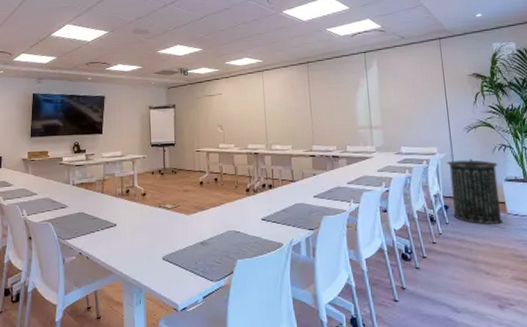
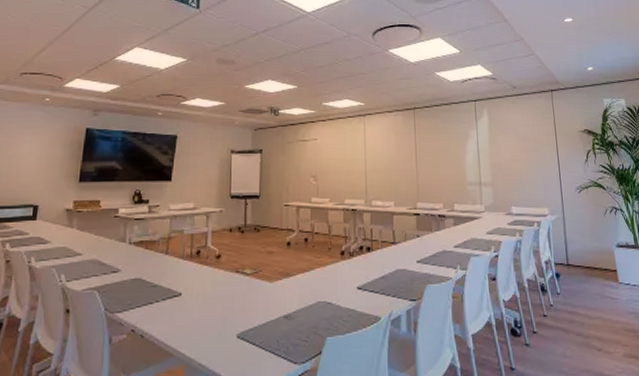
trash can: present [446,159,502,224] -> none [558,222,614,295]

